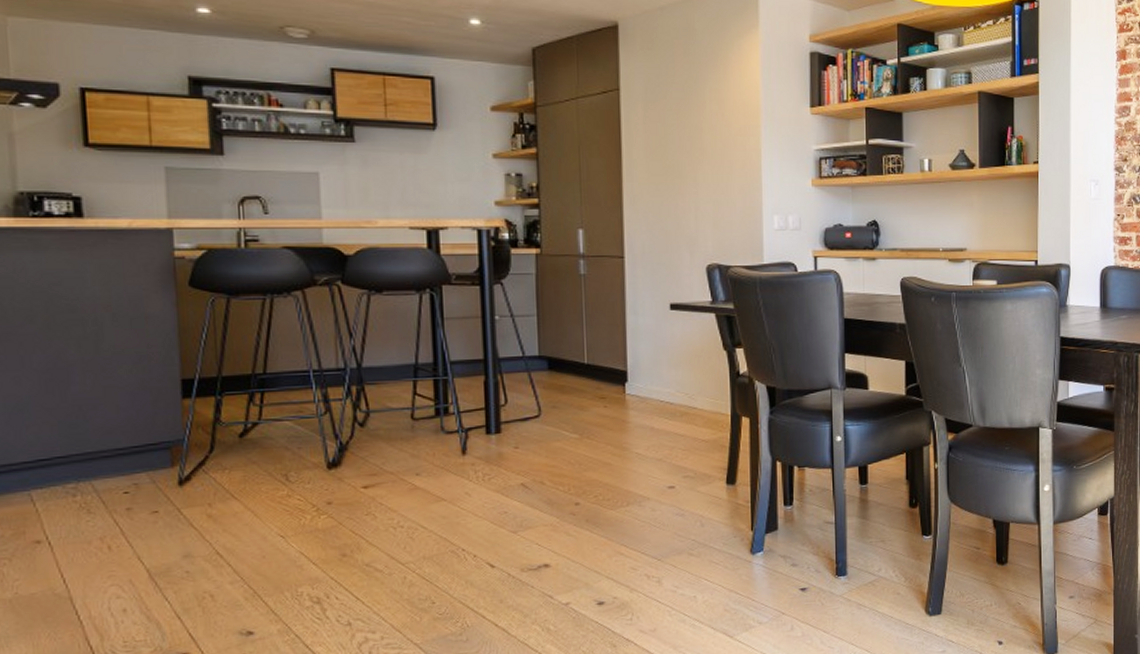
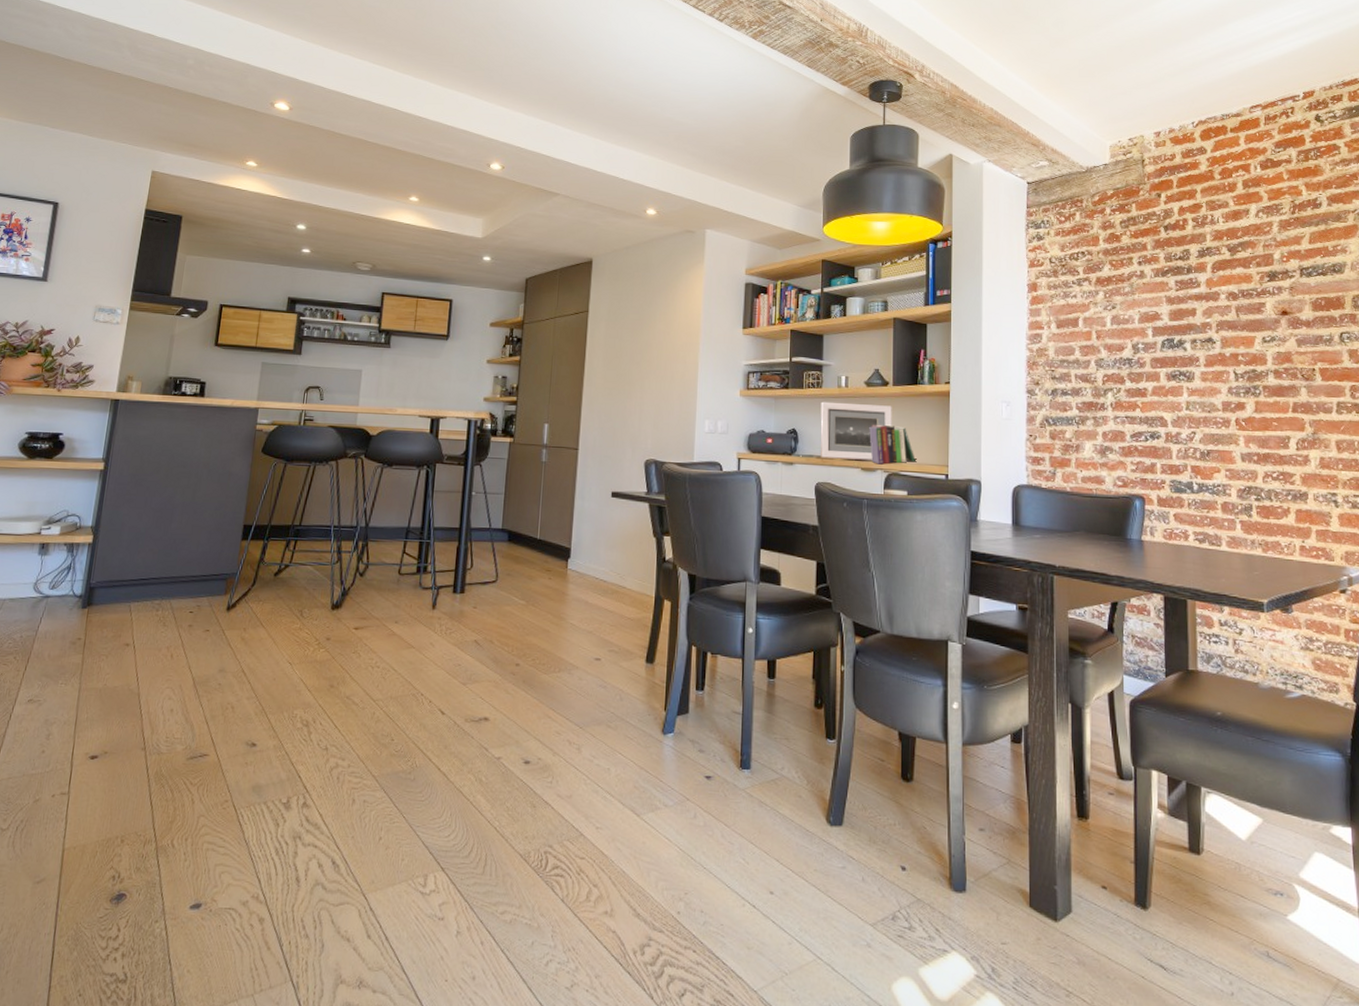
picture frame: none [903,188,979,252] -> present [820,401,892,462]
books: none [956,210,1004,254] -> present [869,424,916,465]

